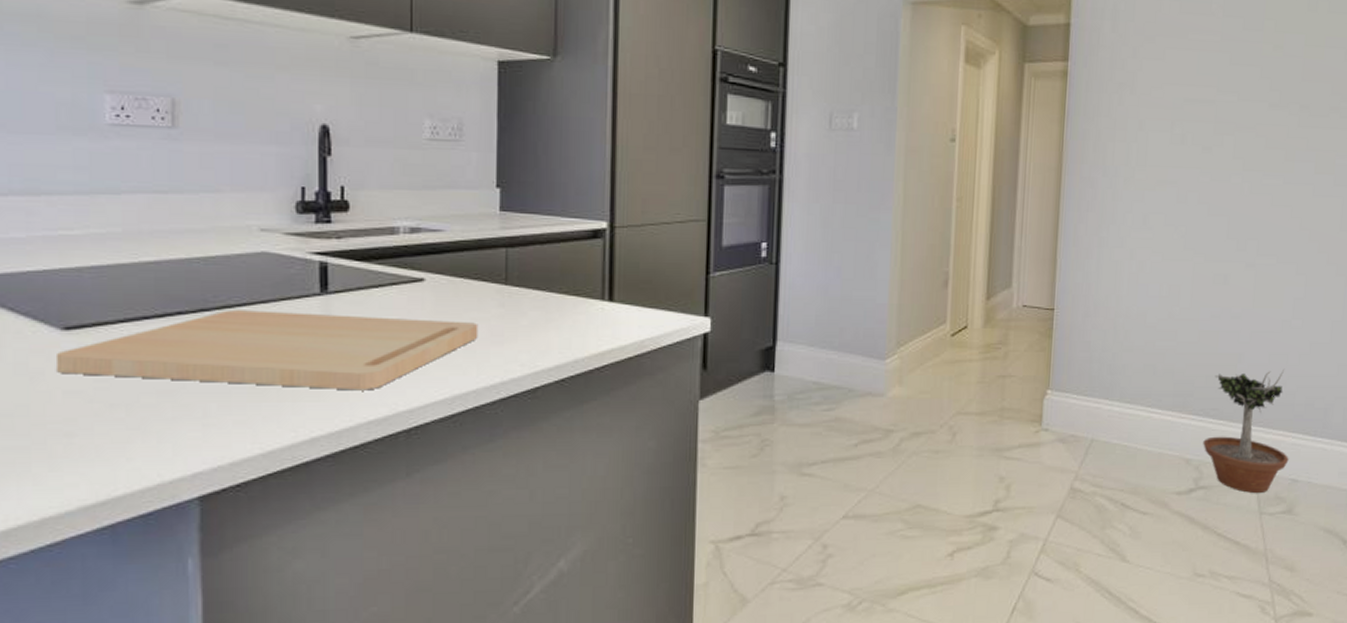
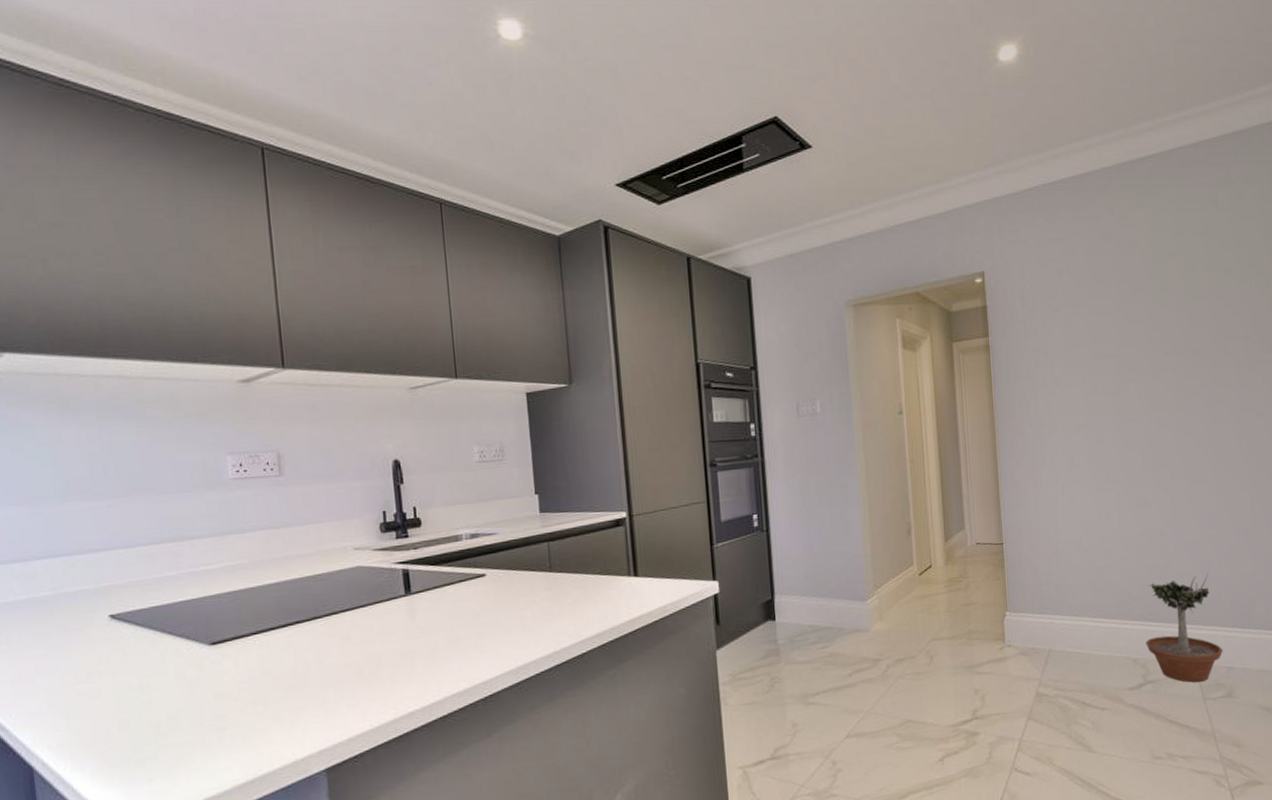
cutting board: present [55,310,479,391] -> none [207,605,533,680]

